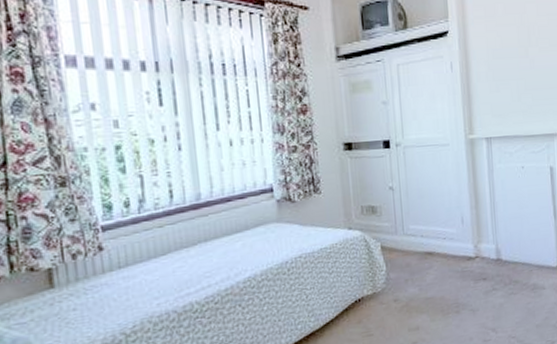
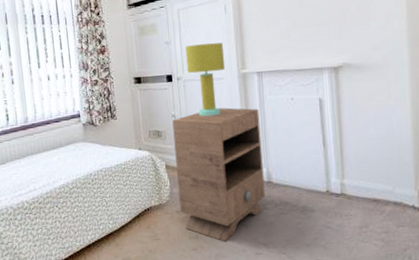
nightstand: none [389,177,494,331] -> present [172,107,266,242]
table lamp: none [406,104,450,189] -> present [185,42,225,117]

